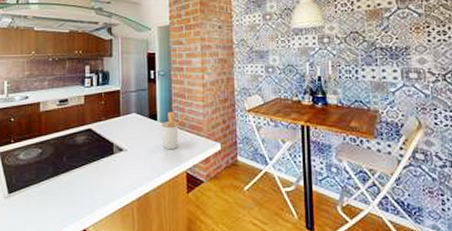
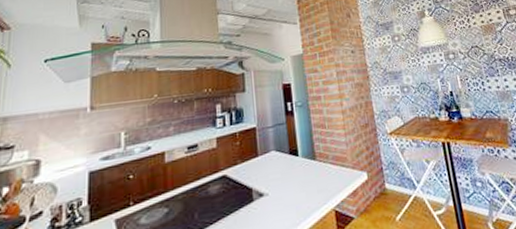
utensil holder: present [160,111,186,150] -> none [302,144,329,188]

